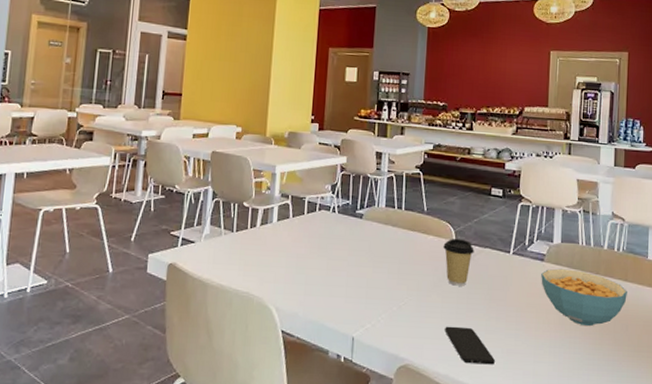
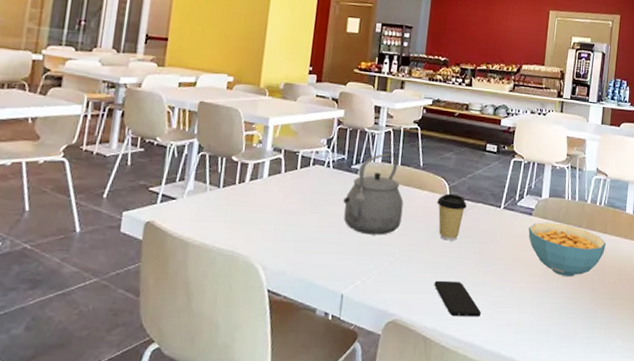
tea kettle: none [350,198,409,279] -> present [343,153,404,235]

